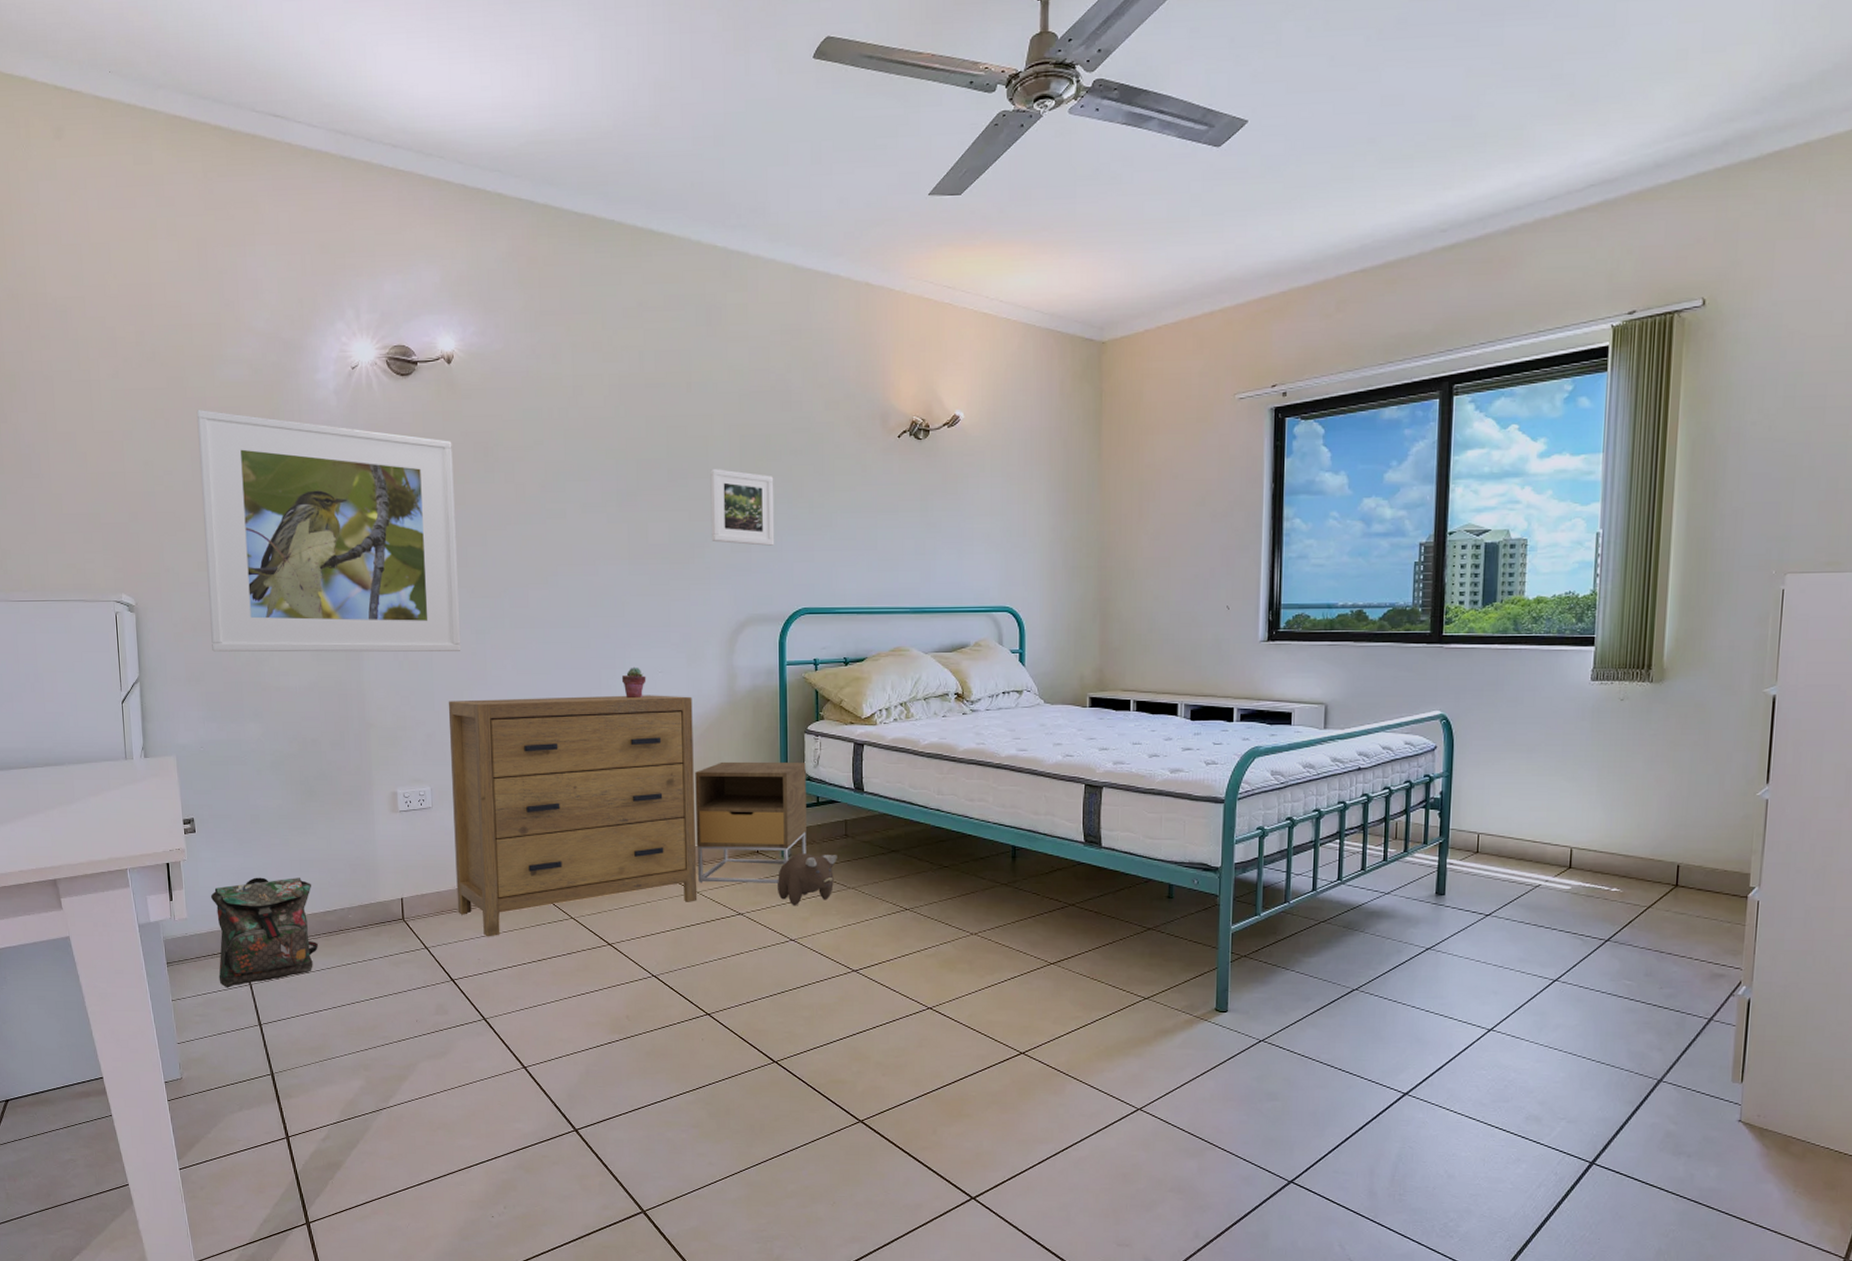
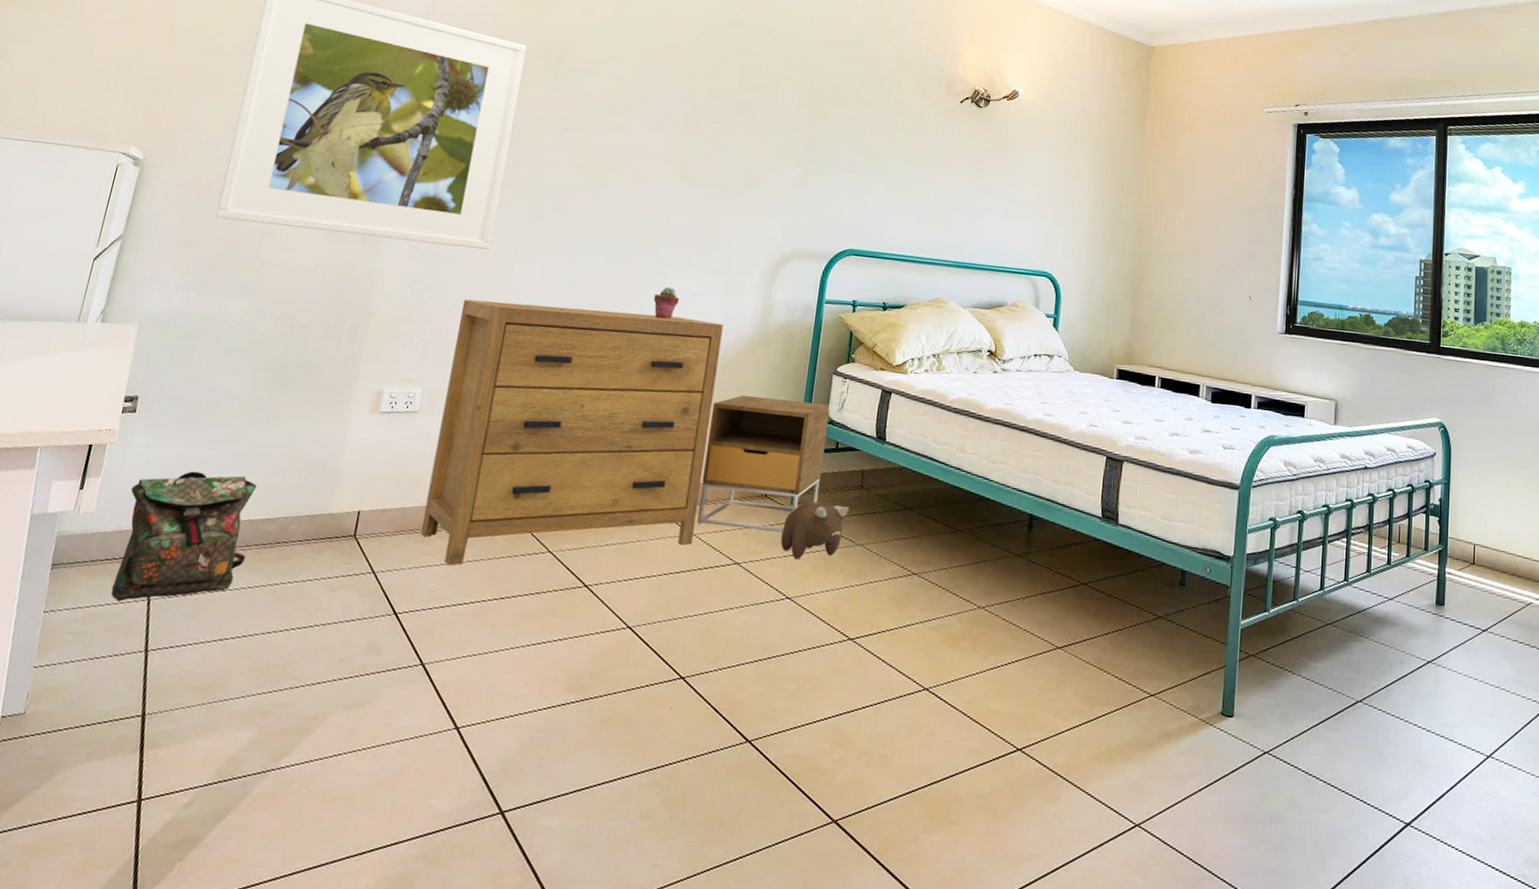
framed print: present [710,468,775,546] -> none [769,106,839,186]

